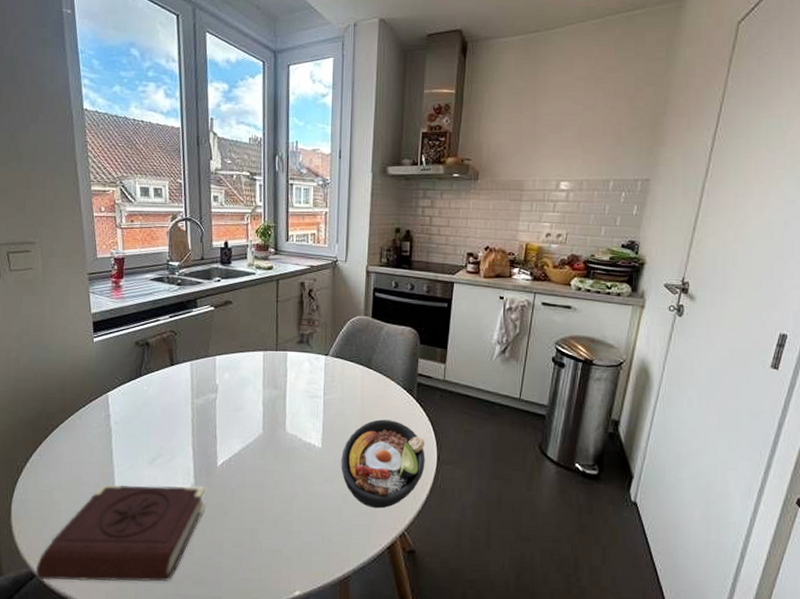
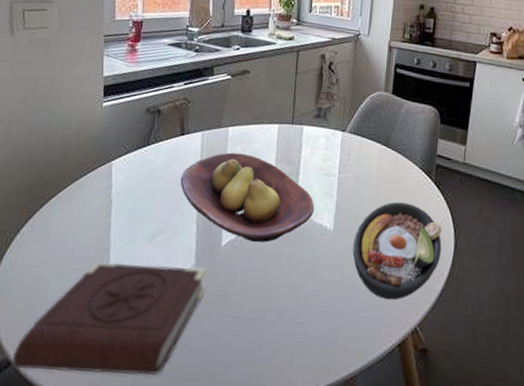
fruit bowl: none [174,380,303,462] -> present [180,152,315,243]

